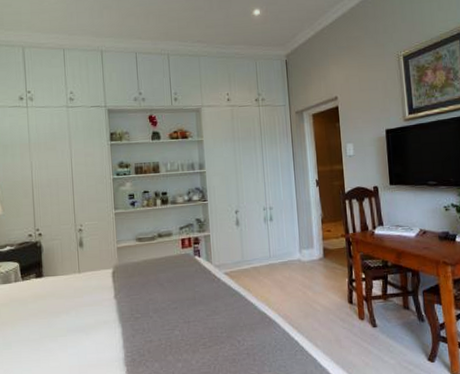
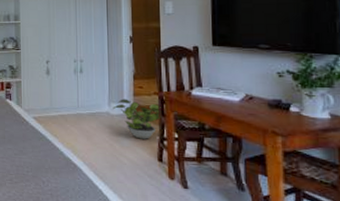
potted plant: none [304,244,349,283] -> present [113,99,161,139]

